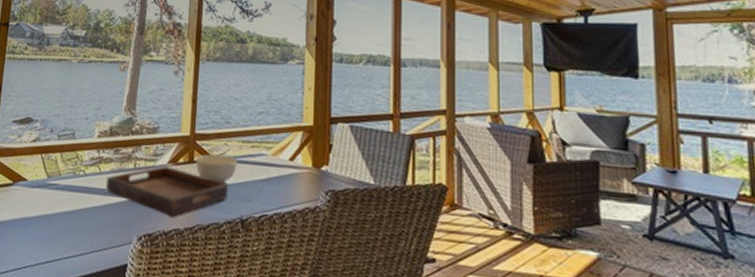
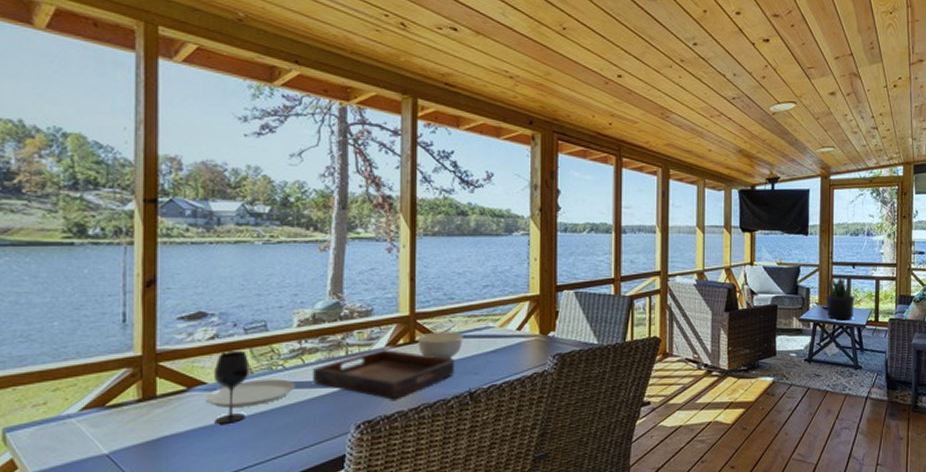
plate: none [25,181,93,206] -> present [206,379,296,408]
wine glass: none [29,154,60,219] -> present [213,351,250,424]
planter: none [669,132,716,191] -> present [825,277,855,321]

